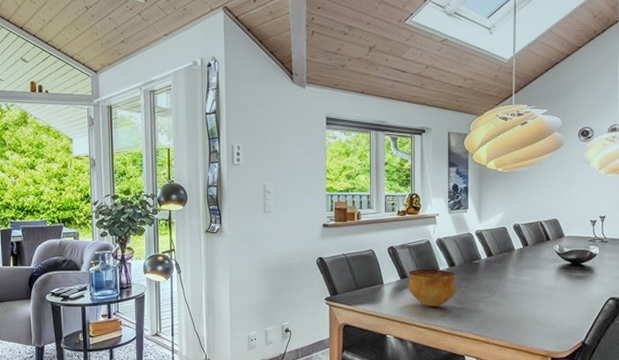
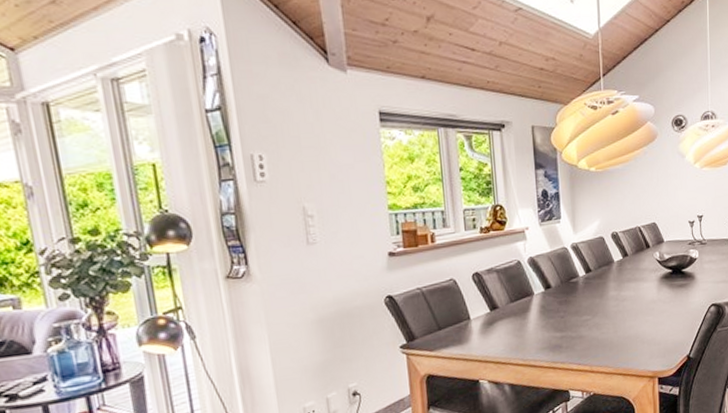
bowl: present [408,270,457,306] -> none [499,294,555,340]

